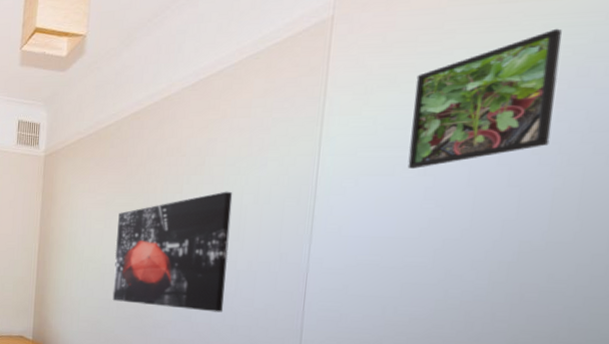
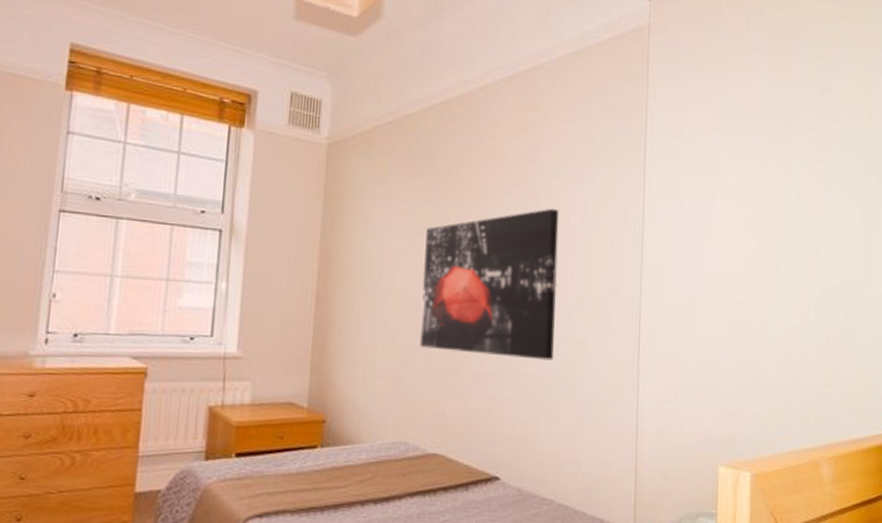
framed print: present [407,28,562,169] -> none [725,71,836,197]

